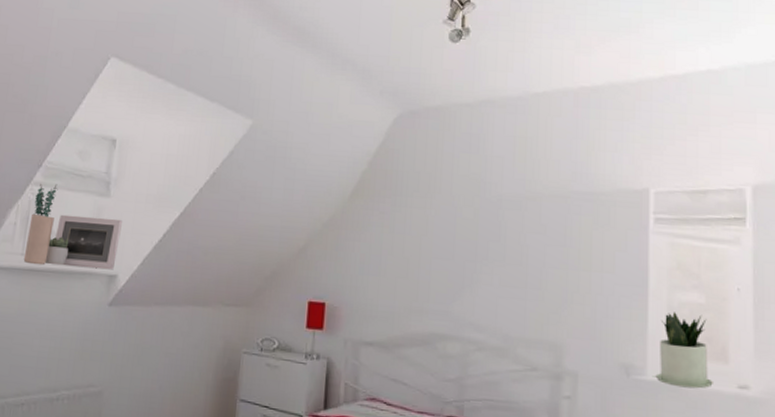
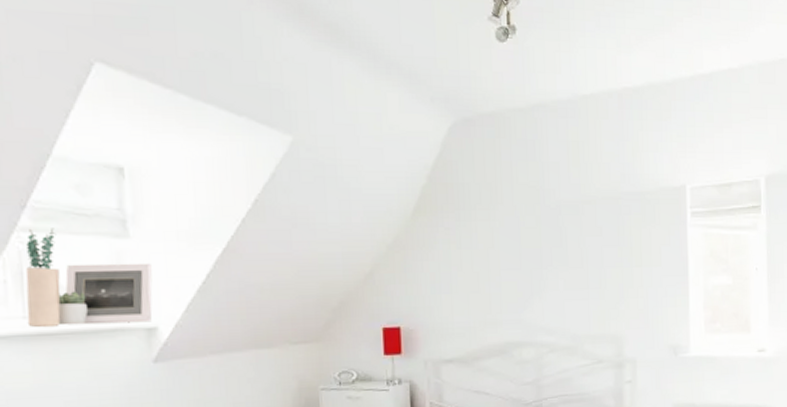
planter: present [655,312,713,389] -> none [697,294,740,359]

